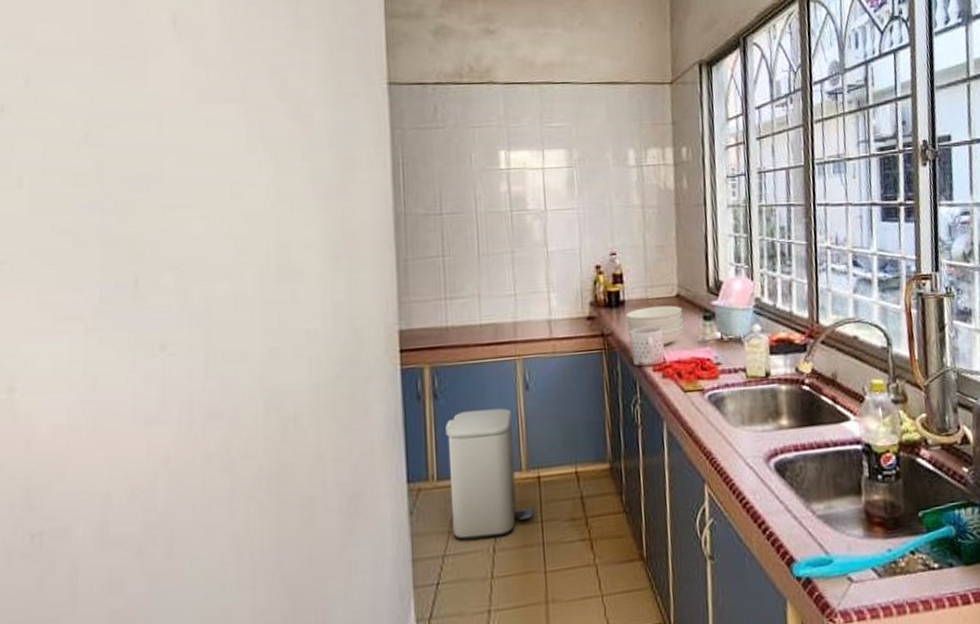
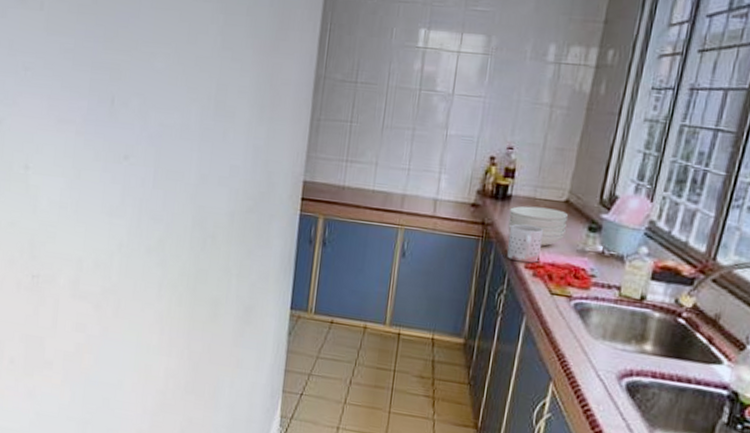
pedal bin: present [445,408,535,542] -> none [319,262,390,374]

